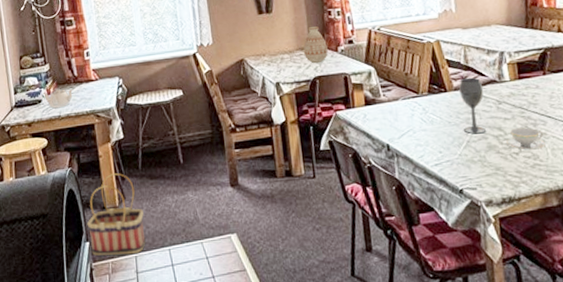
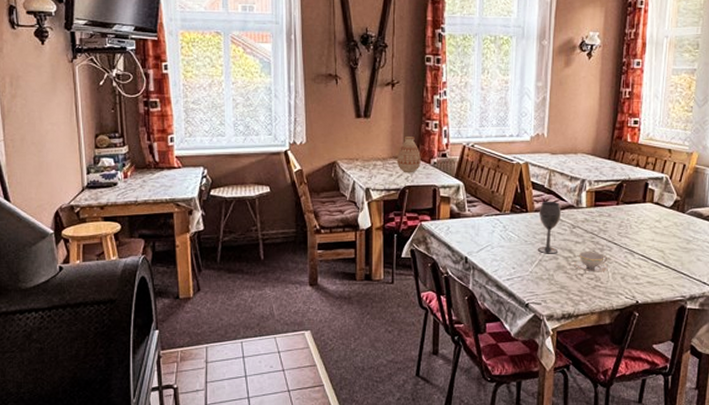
teapot: present [42,88,74,109] -> none [118,174,153,193]
basket: present [87,173,146,256] -> none [158,265,218,345]

